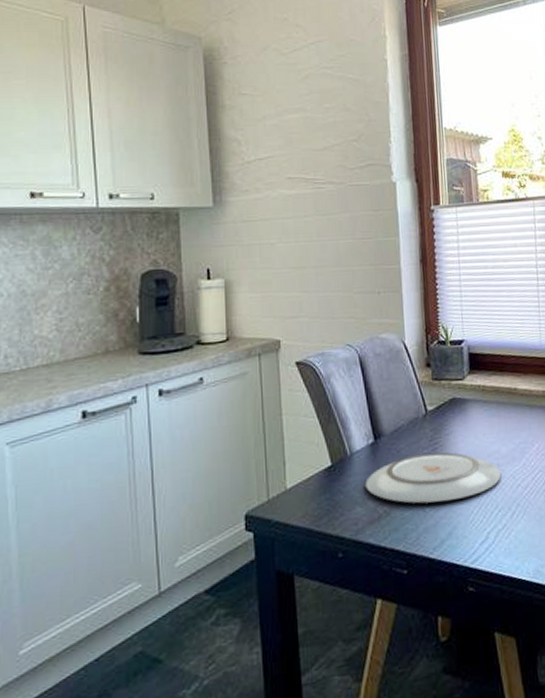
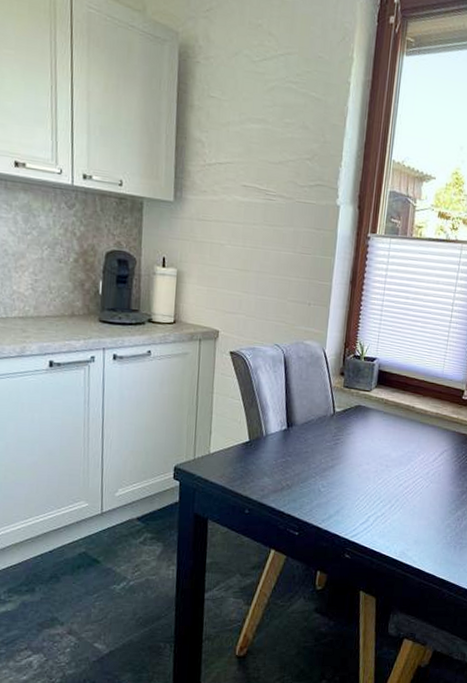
plate: present [365,452,502,504] -> none [274,445,388,487]

